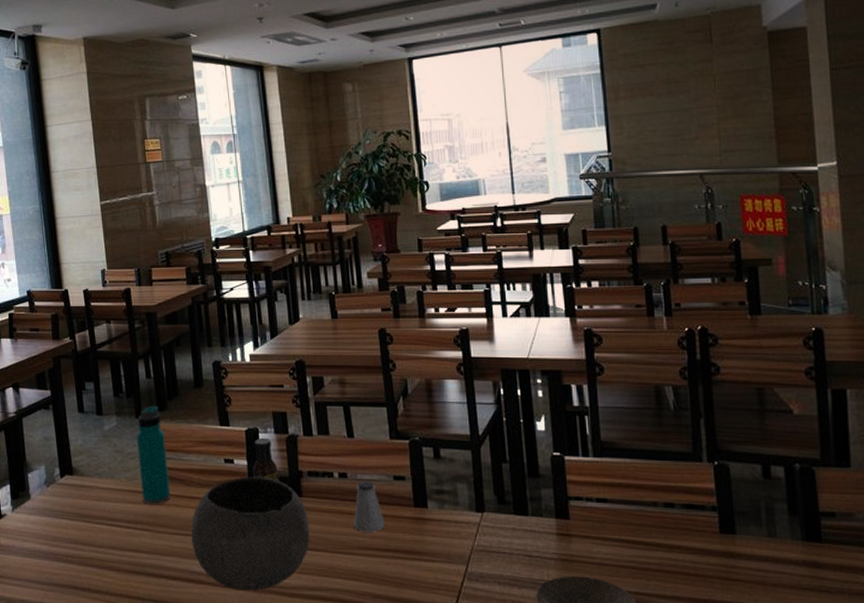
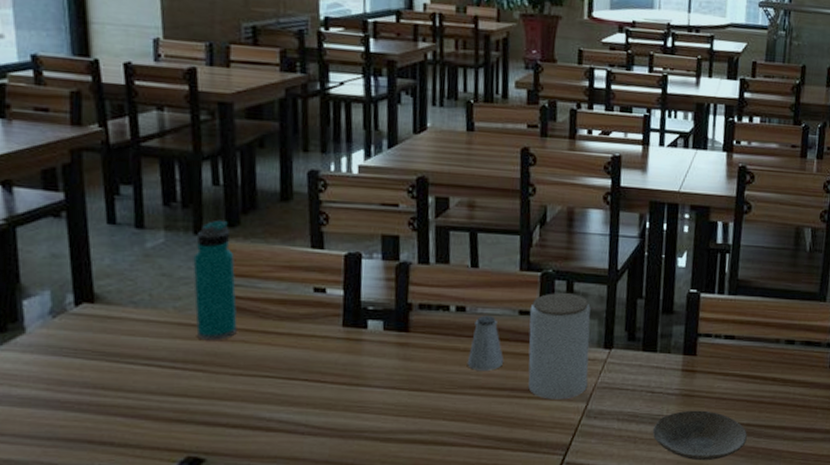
bowl: present [190,476,310,591] -> none [261,308,415,437]
sauce bottle: present [253,437,278,481] -> none [350,264,383,314]
jar: none [403,459,465,562] -> present [528,293,591,400]

